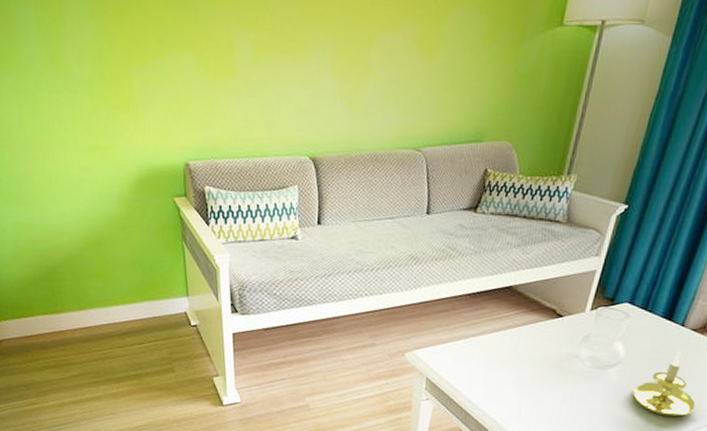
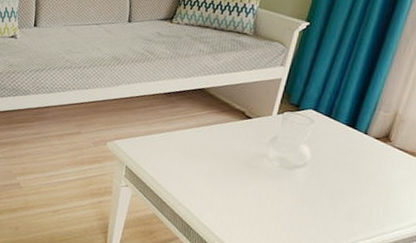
candle holder: present [632,350,696,417] -> none [319,156,382,220]

